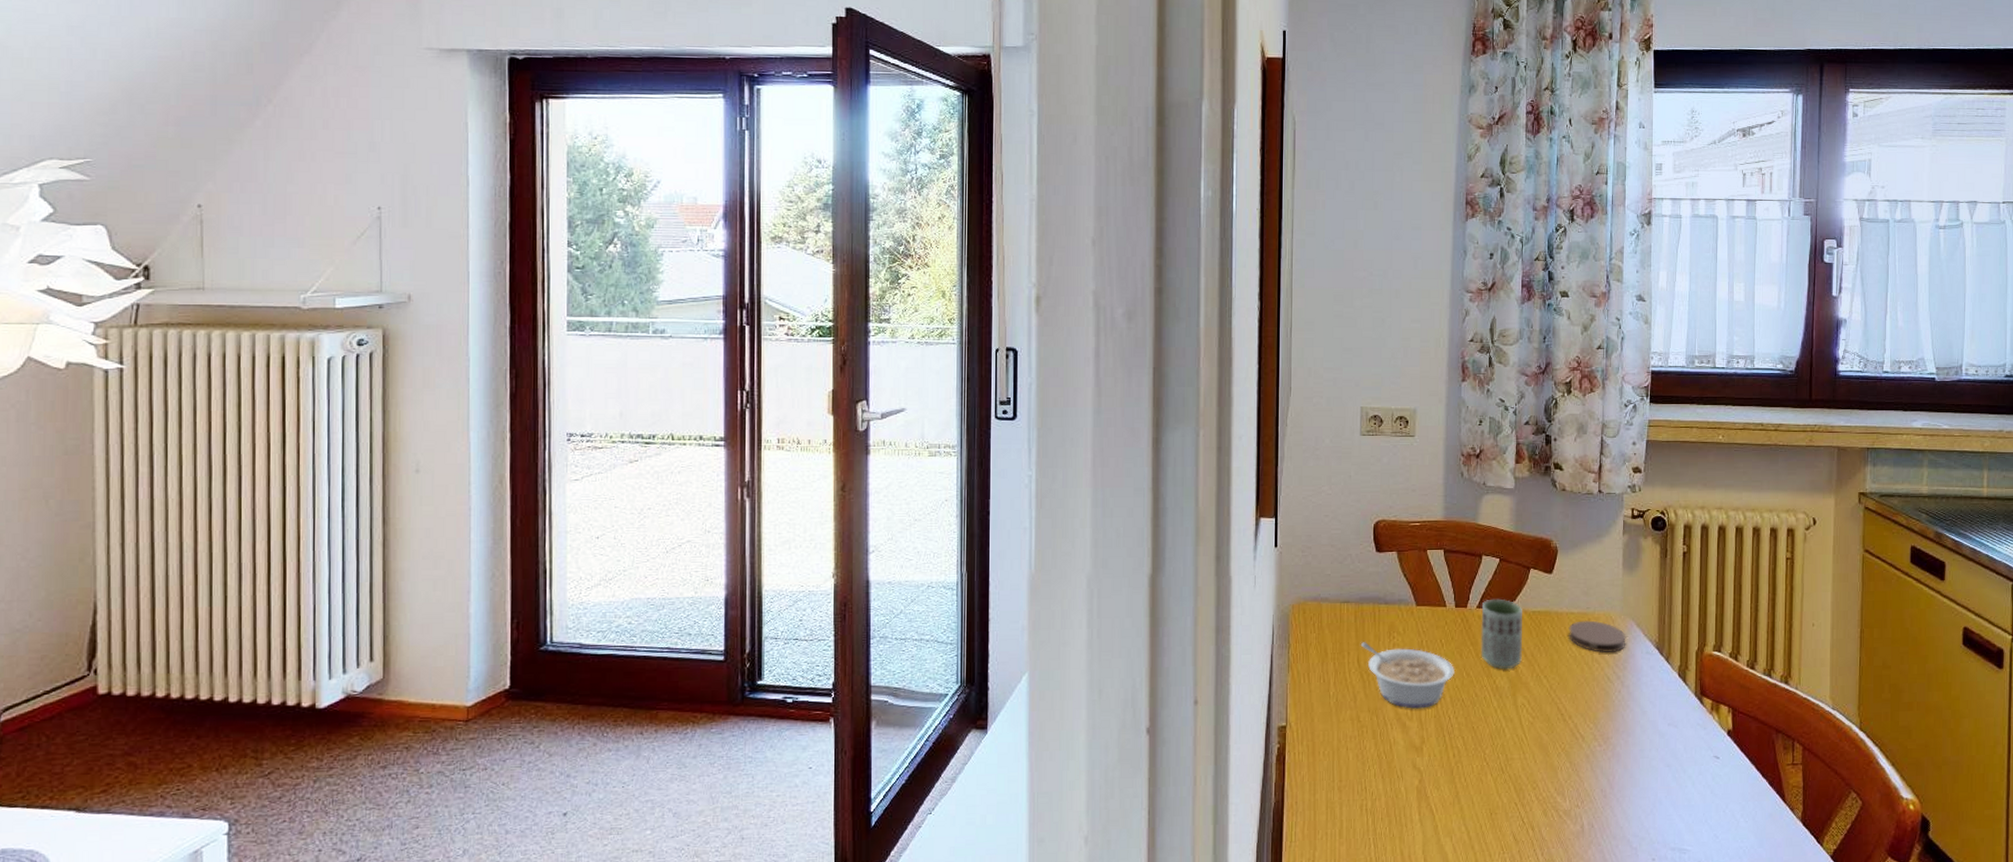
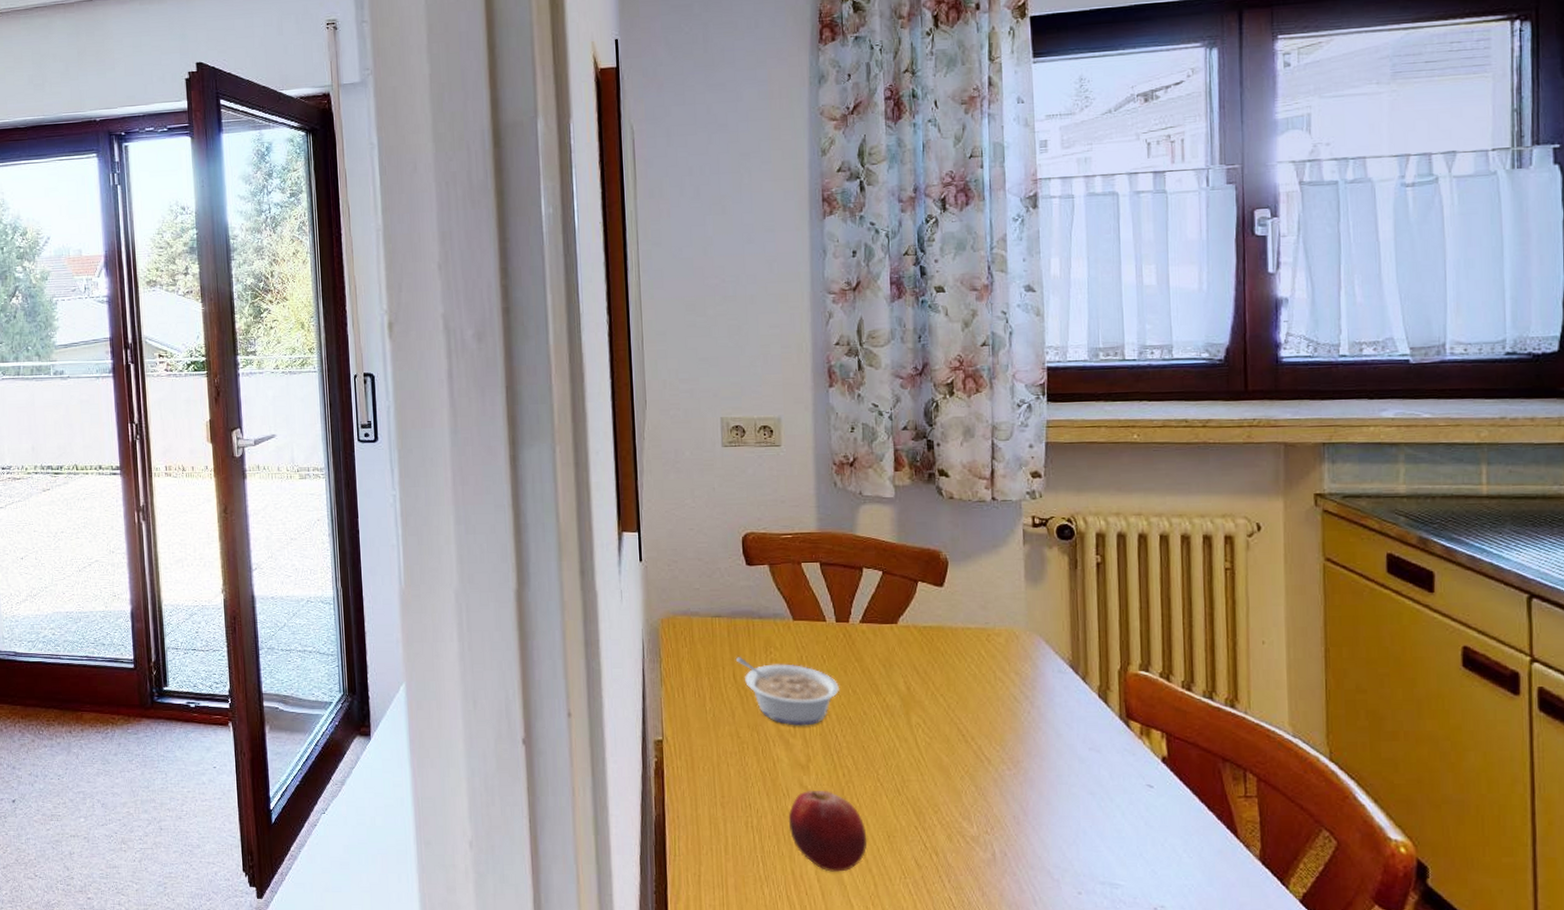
fruit: none [1400,771,1472,851] -> present [788,790,867,872]
cup: present [1481,598,1523,670] -> none [865,613,915,687]
coaster: present [1569,620,1626,654] -> none [966,636,1034,672]

